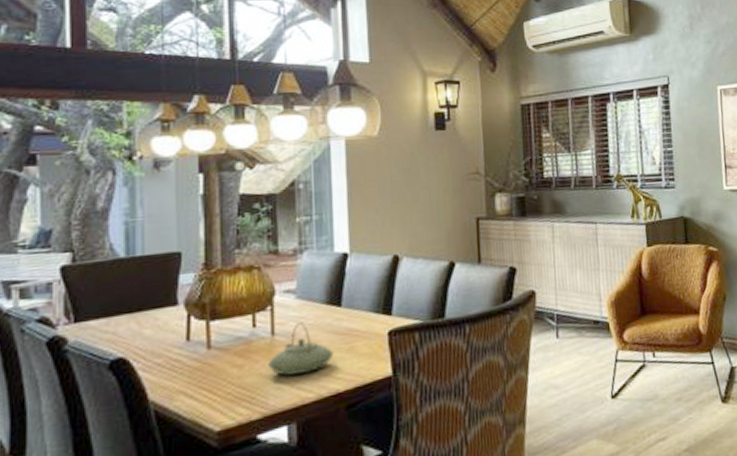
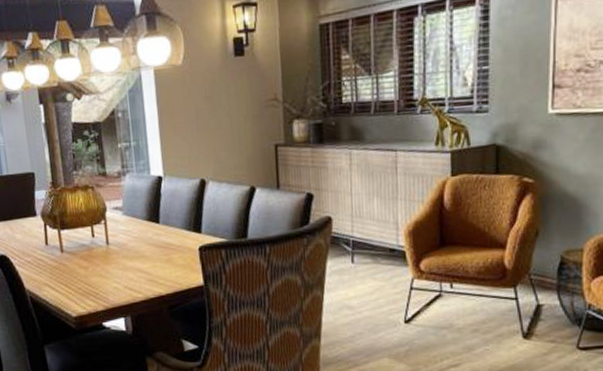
teapot: present [268,323,333,376] -> none [106,236,156,278]

